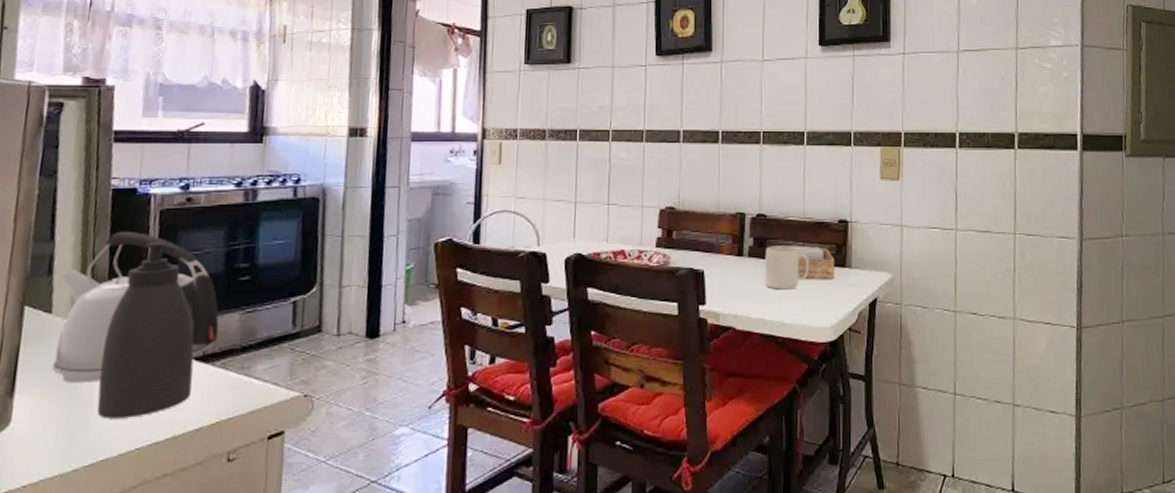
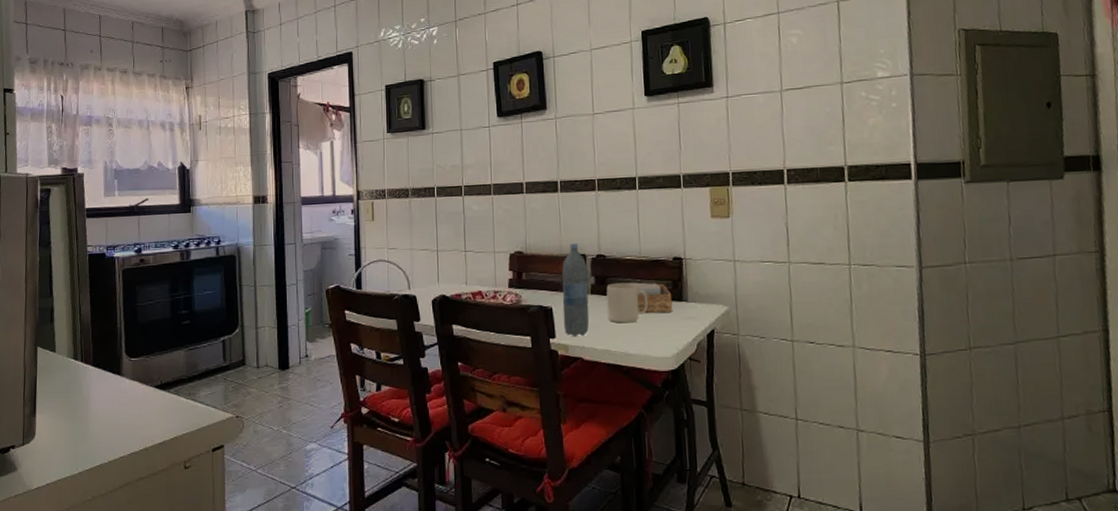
kettle: present [52,231,219,383] -> none [58,287,171,406]
soap dispenser: present [96,241,194,419] -> none [91,294,156,434]
water bottle: none [715,200,747,305] -> present [562,243,590,337]

